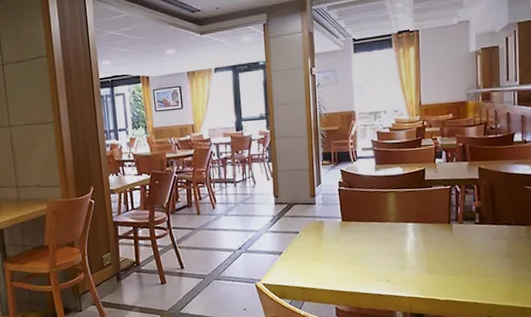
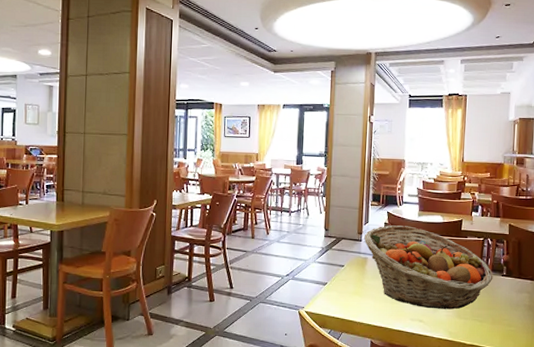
fruit basket: none [317,182,465,267] -> present [364,225,493,310]

